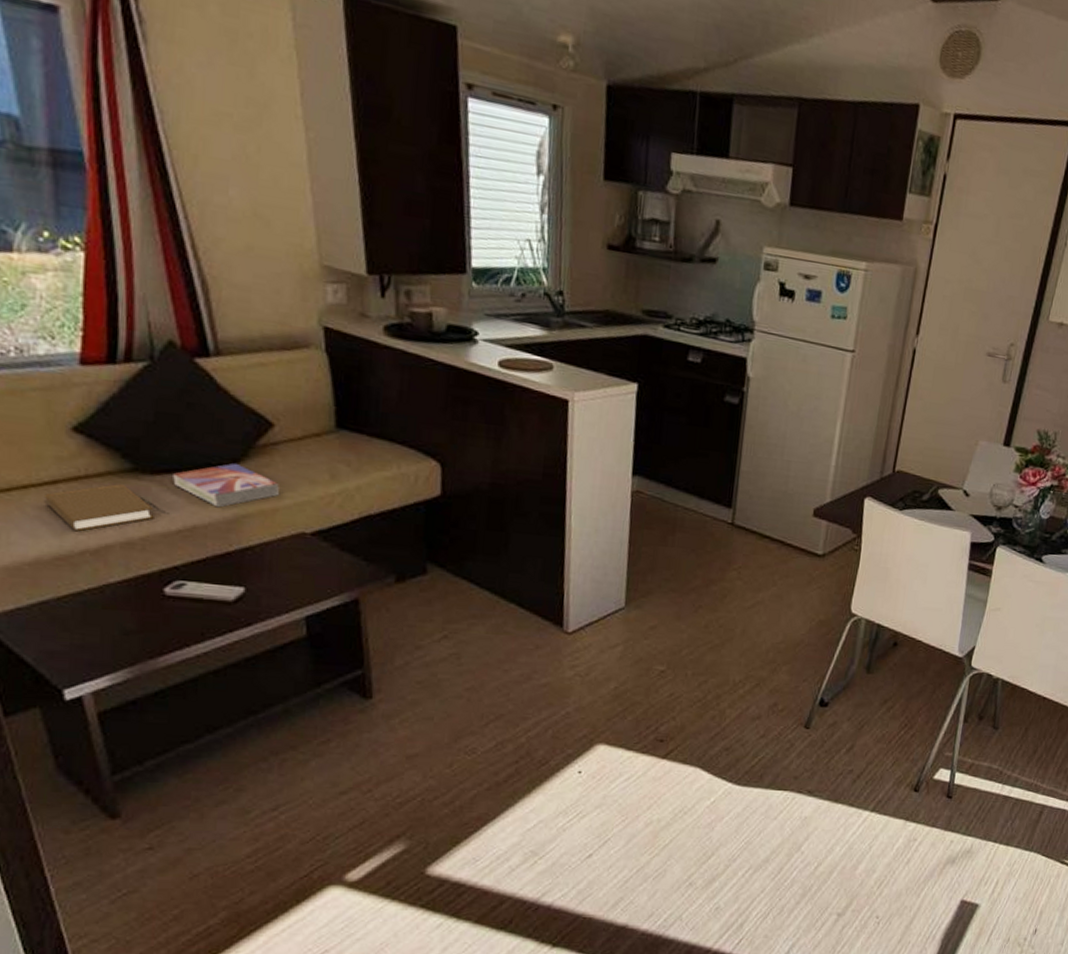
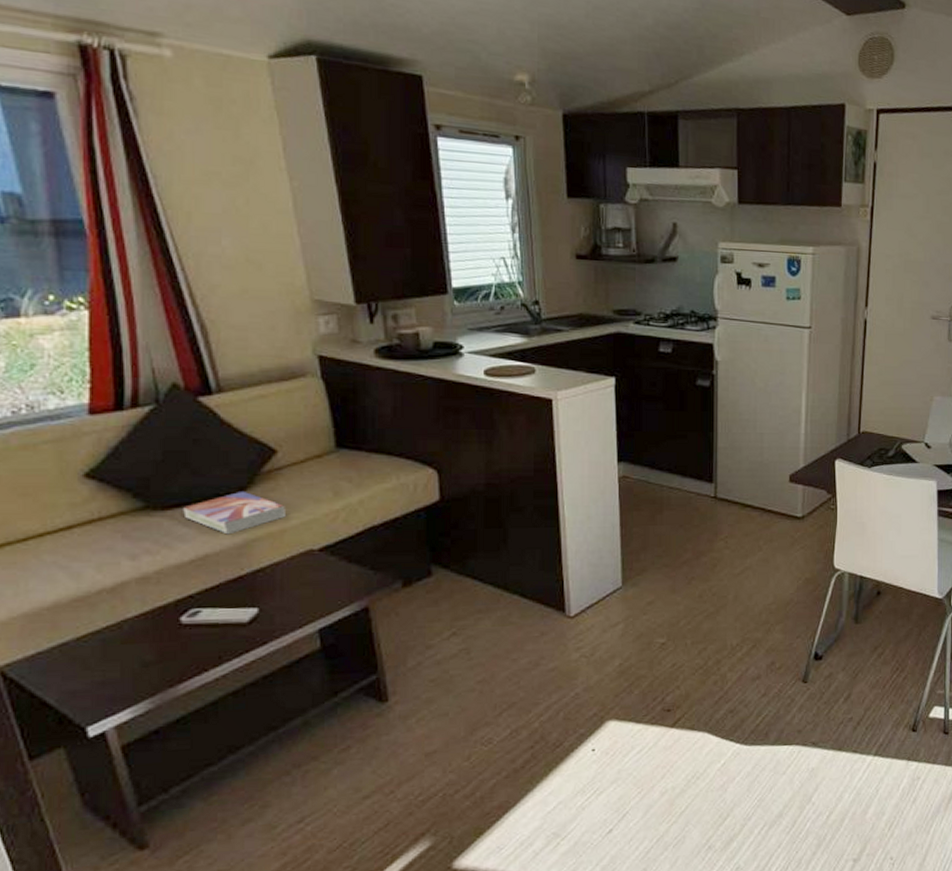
book: present [44,483,154,532] -> none [60,521,167,573]

